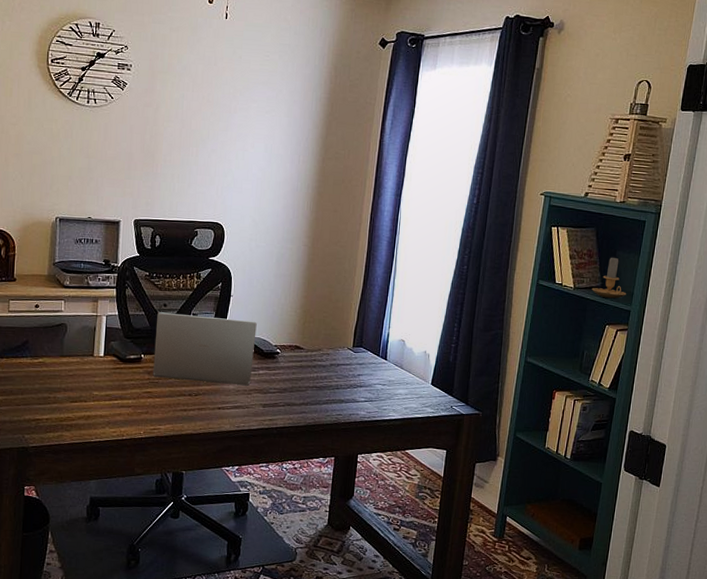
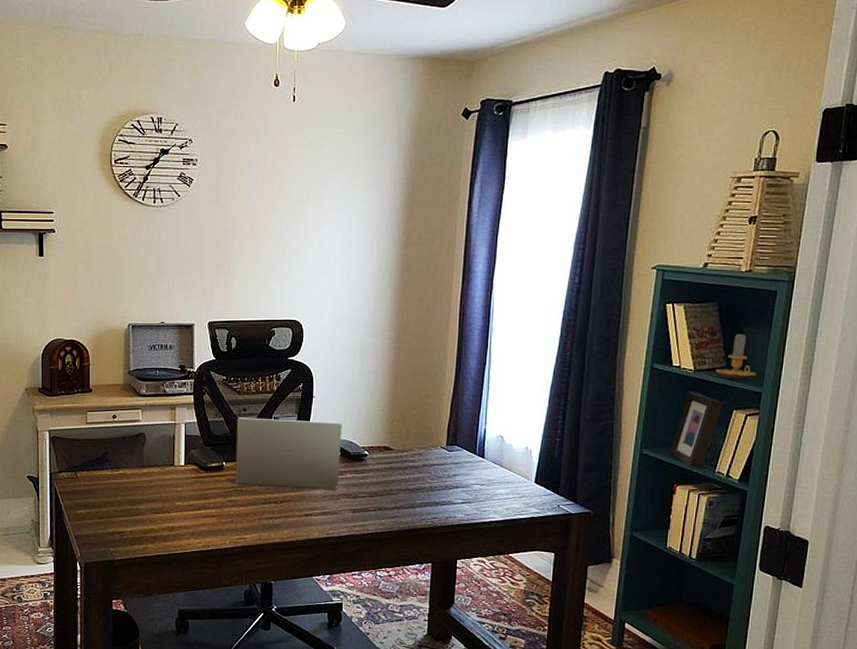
picture frame: none [550,307,598,377] -> present [669,392,723,469]

